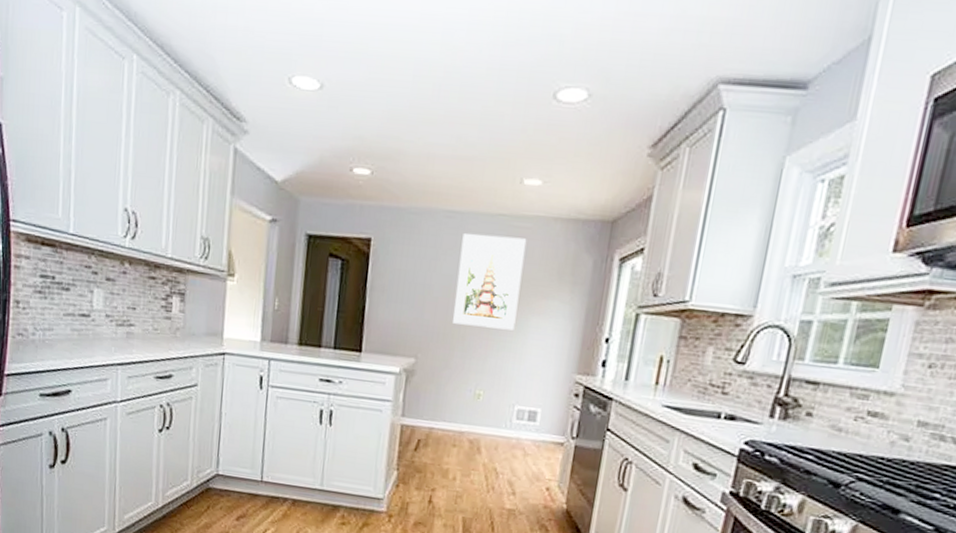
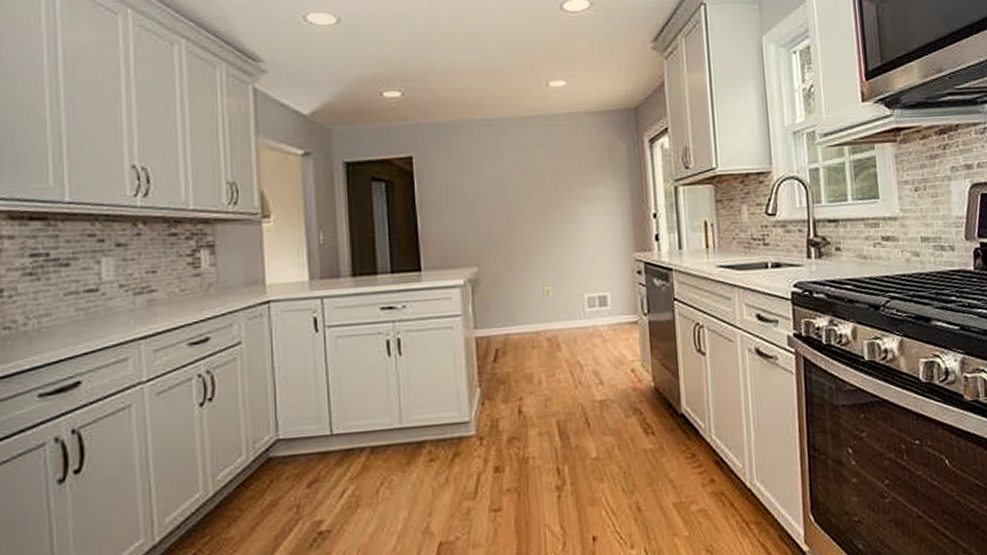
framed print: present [453,233,527,331] -> none [502,135,569,225]

